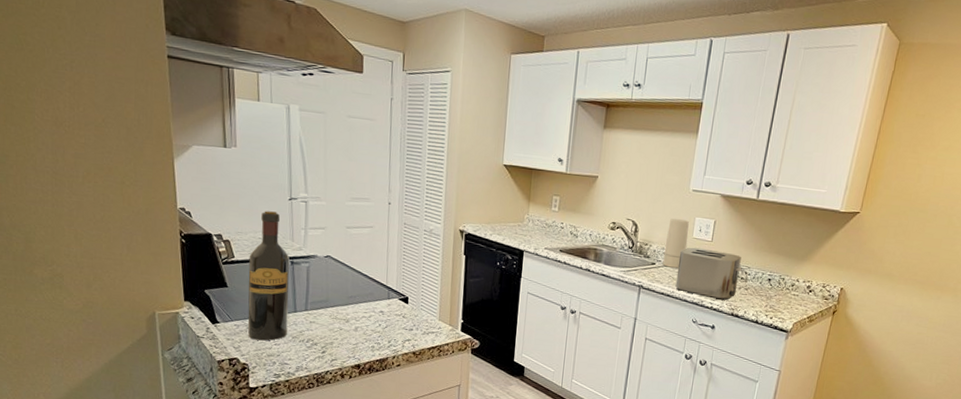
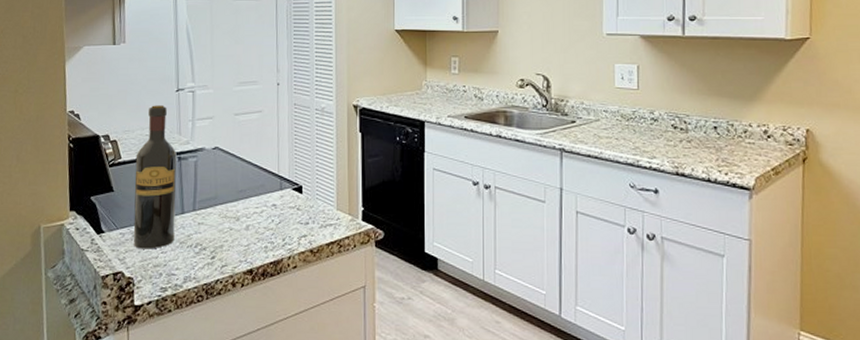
canister: present [662,218,689,268] -> none [584,67,610,124]
toaster: present [675,247,742,301] -> none [602,98,680,158]

